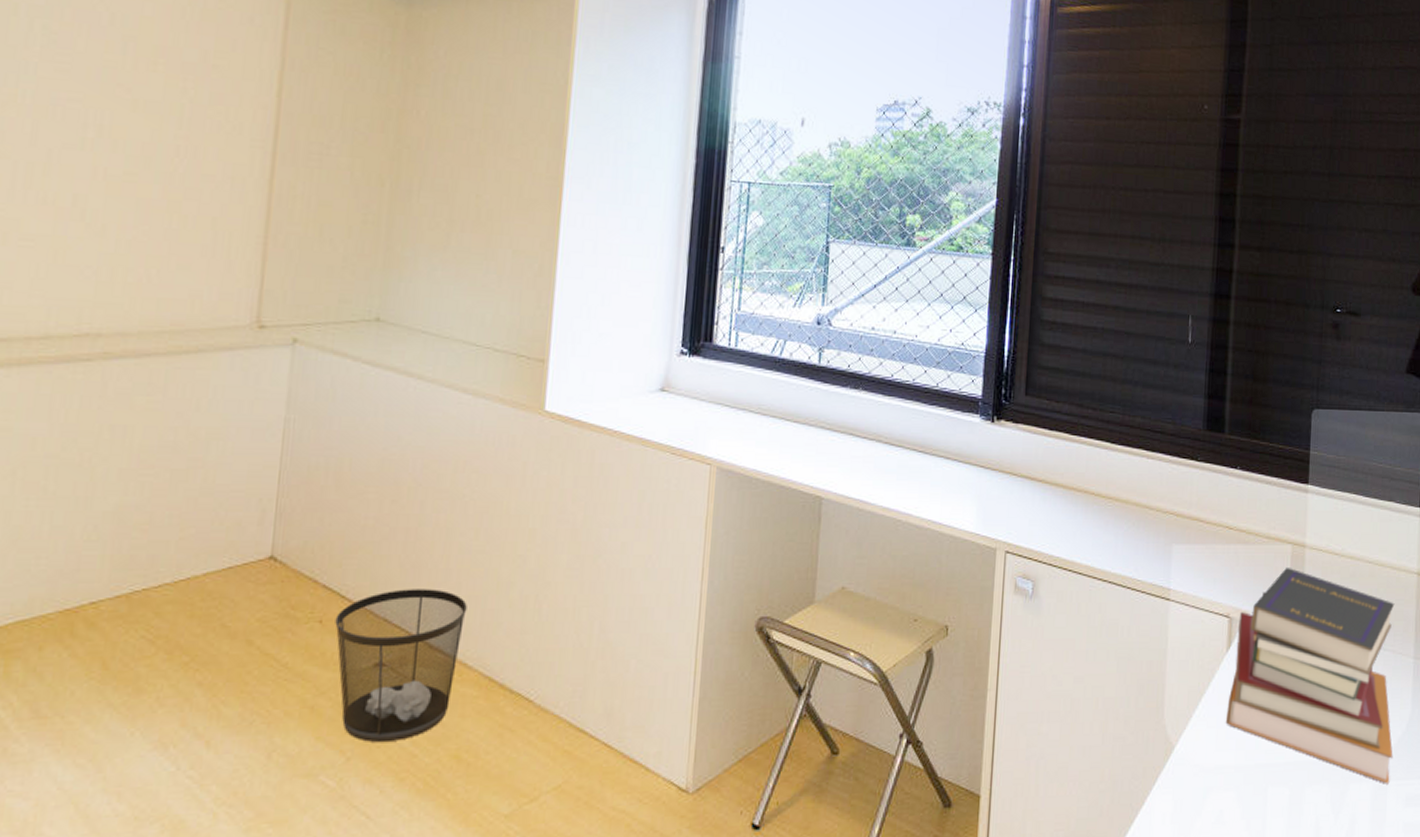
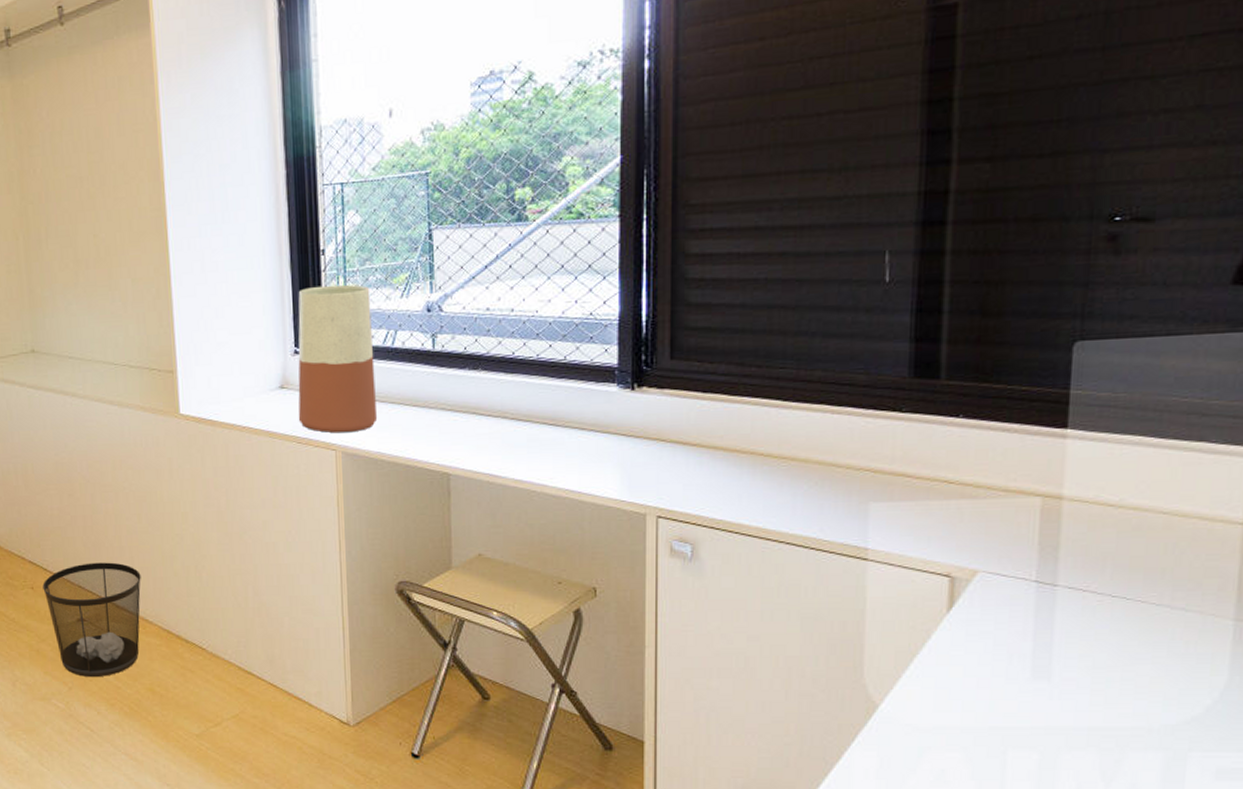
vase: none [675,284,764,446] -> present [298,285,378,433]
books: present [1225,568,1395,784] -> none [947,522,1205,755]

